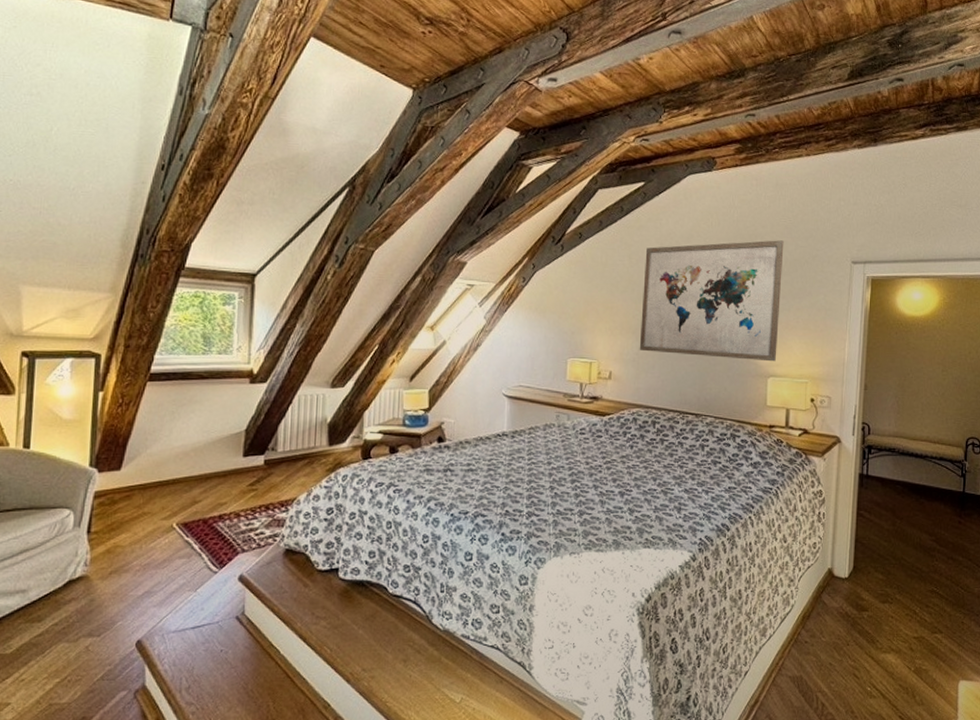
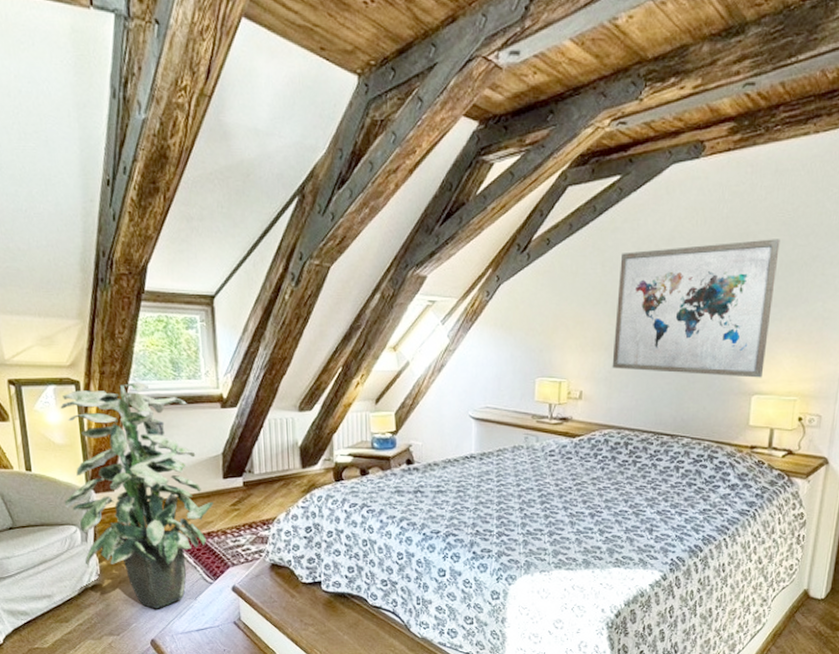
indoor plant: none [61,356,230,604] -> present [60,382,214,609]

